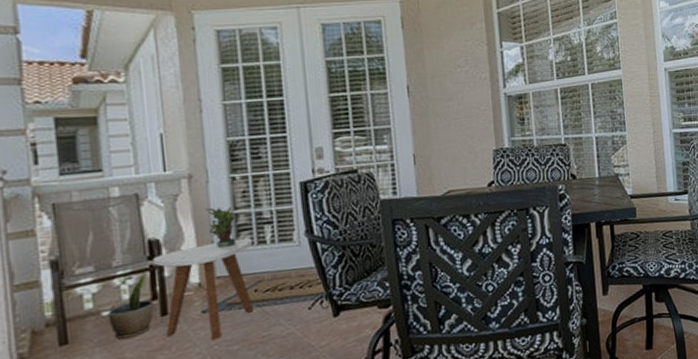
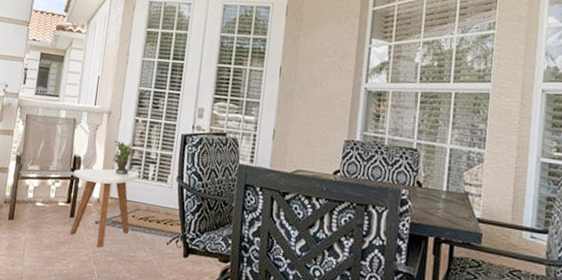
potted plant: present [107,272,154,340] -> none [39,180,68,228]

